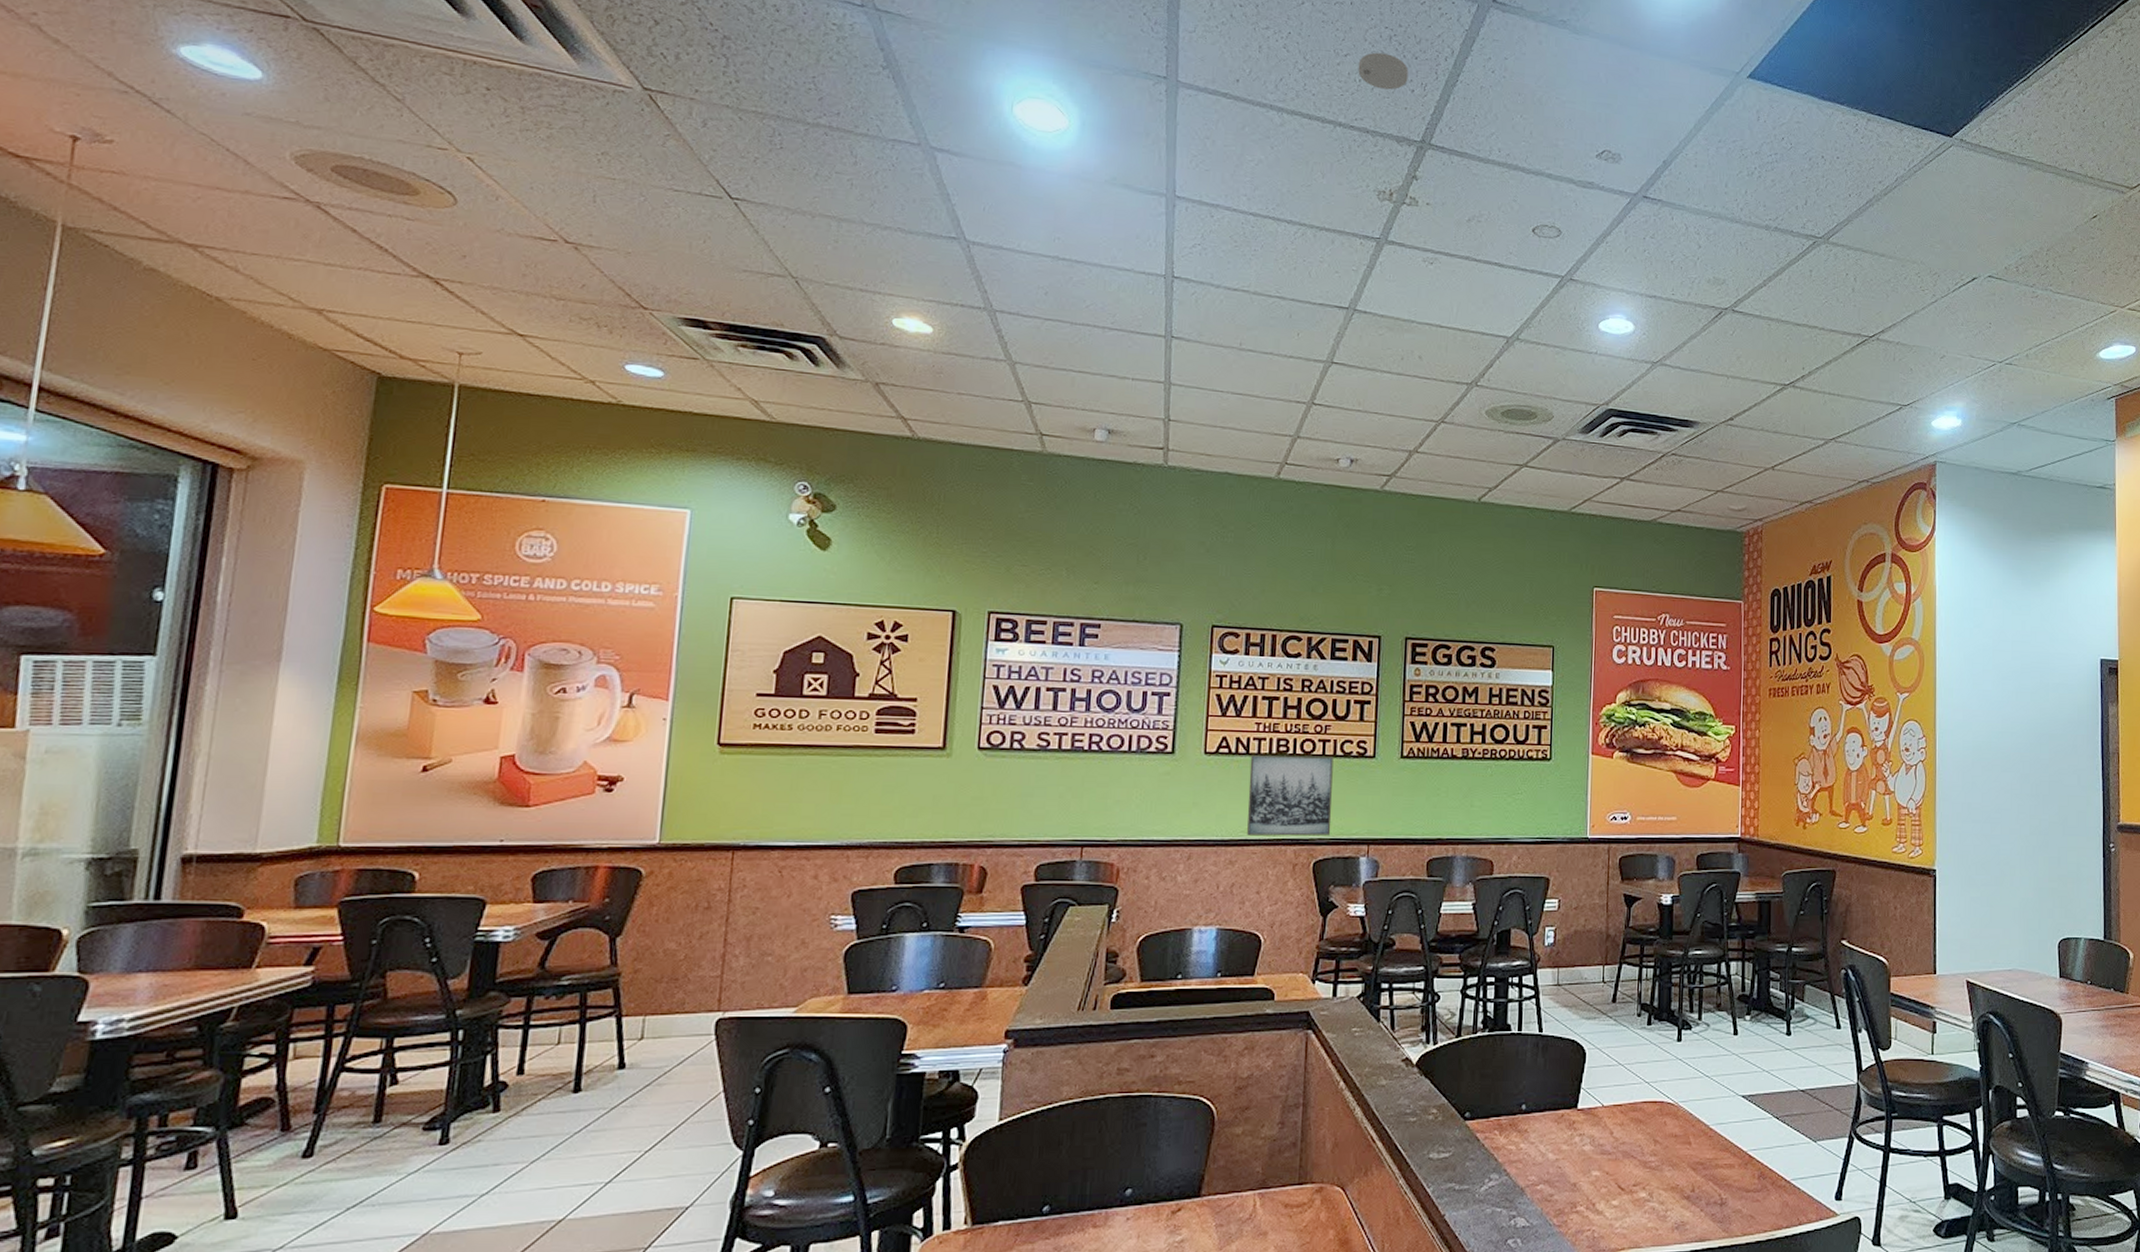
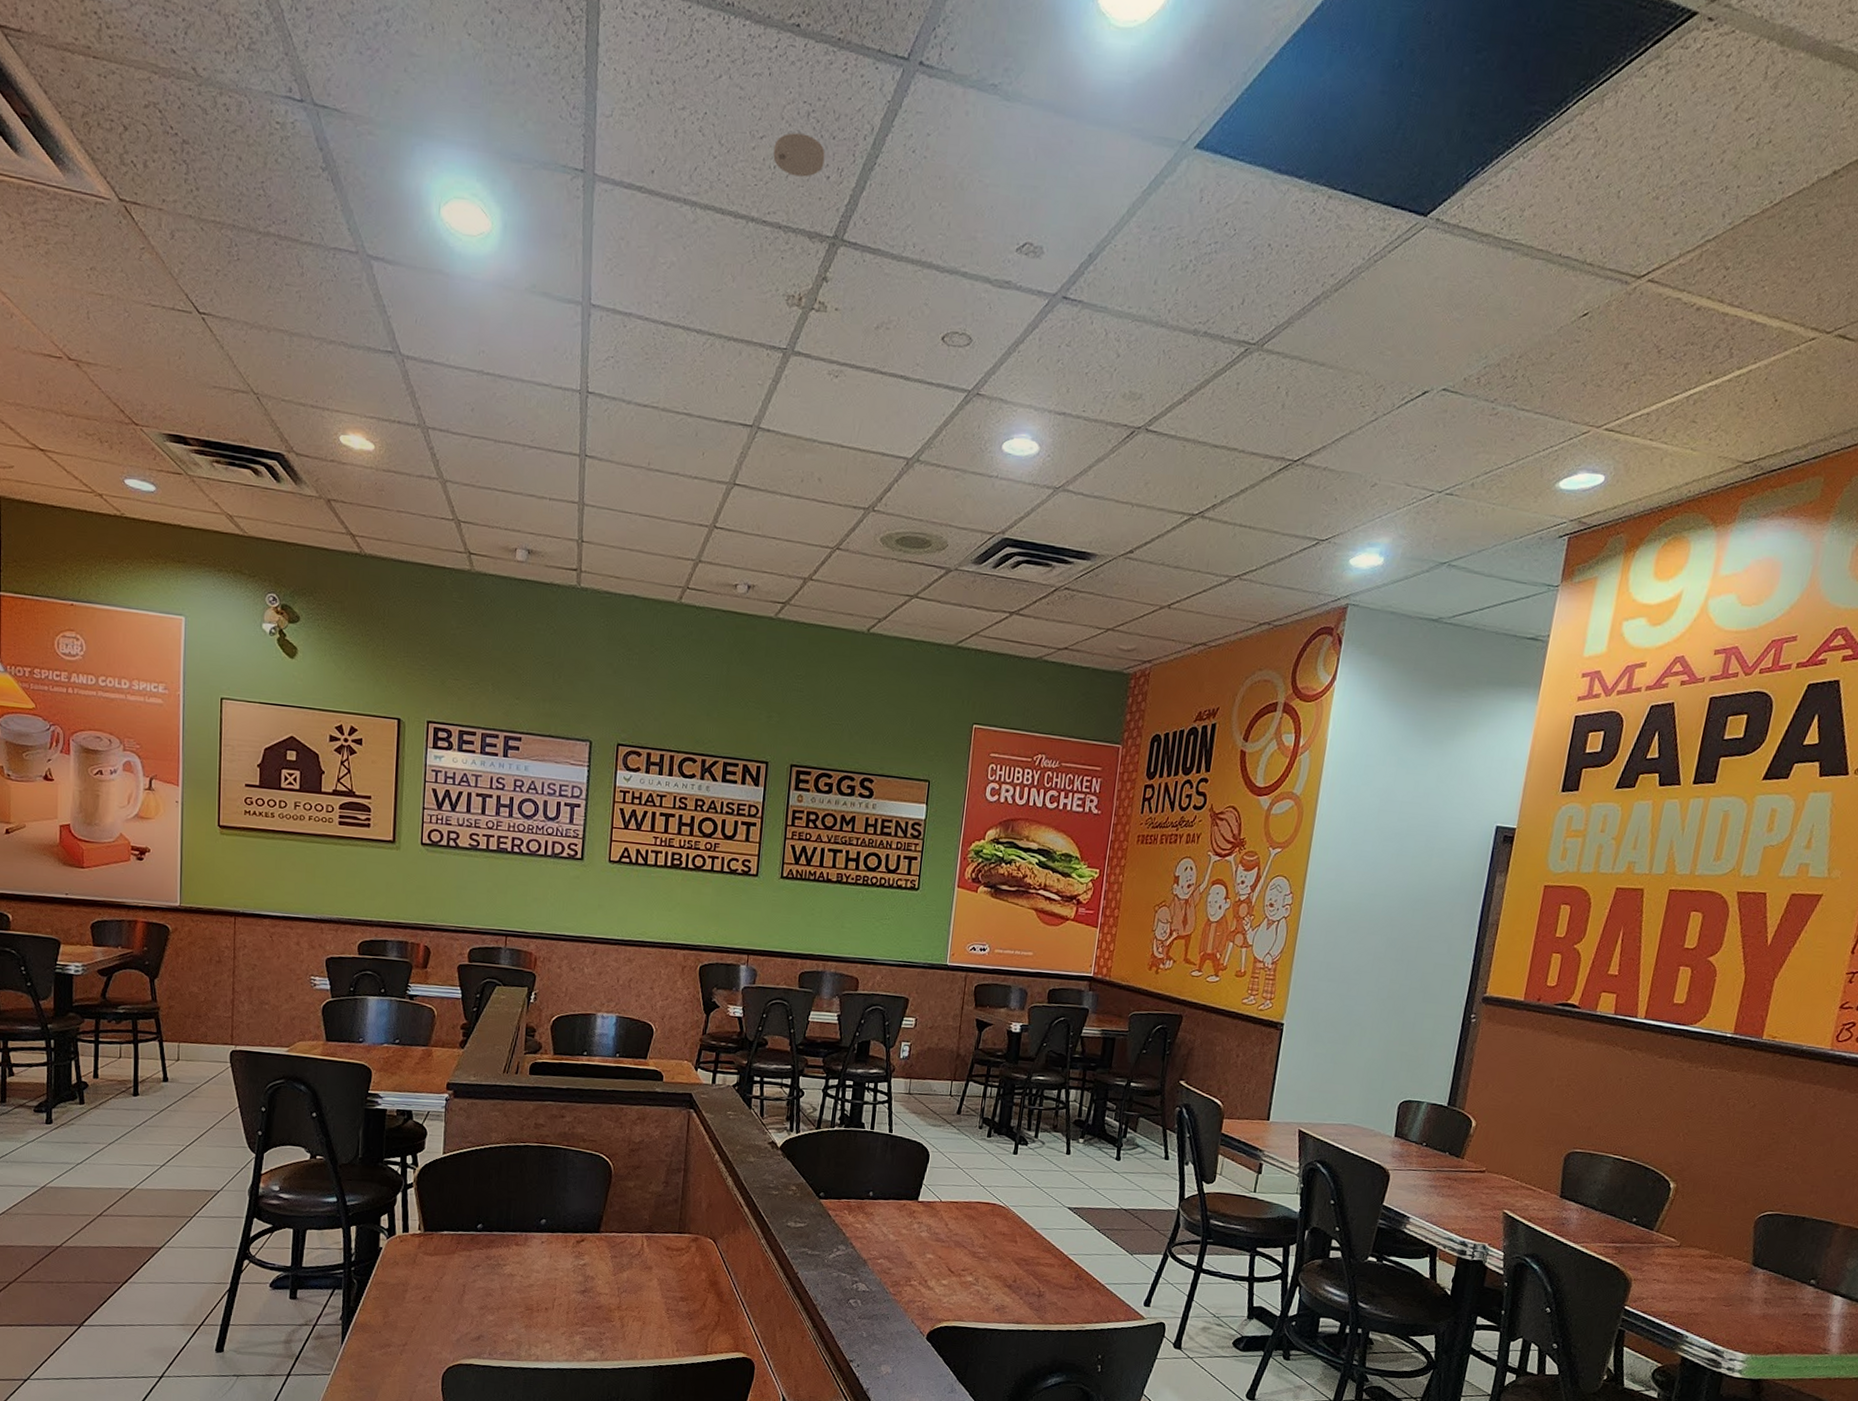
wall art: present [1247,754,1334,837] -> none [644,866,721,944]

